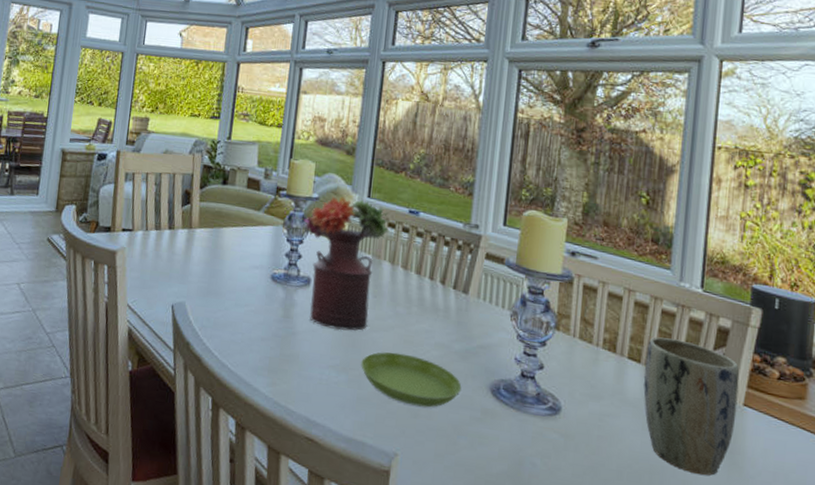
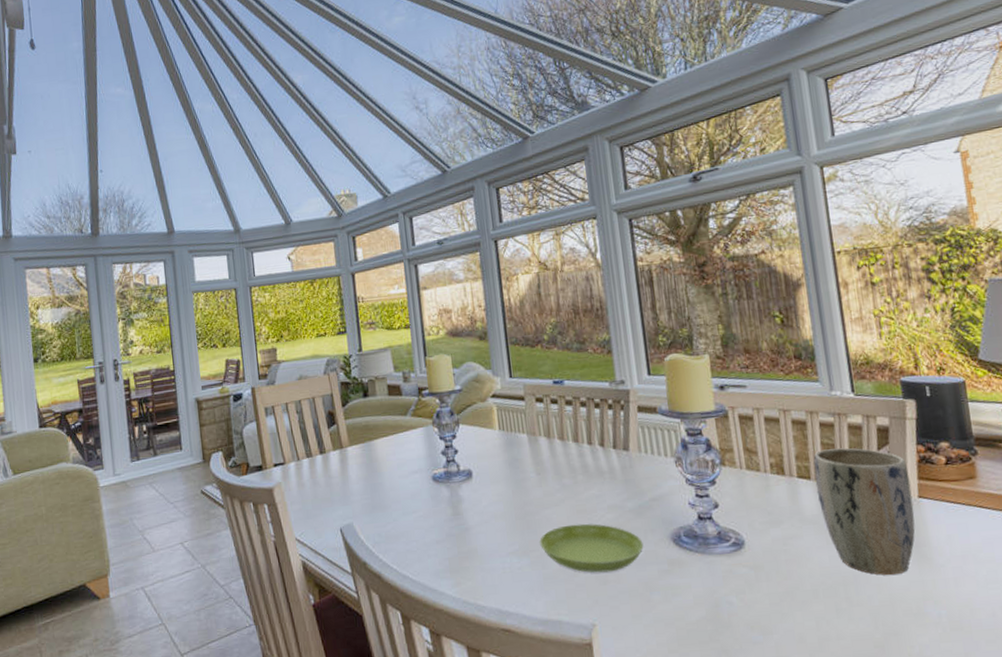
flower arrangement: present [303,196,390,332] -> none [451,380,539,516]

